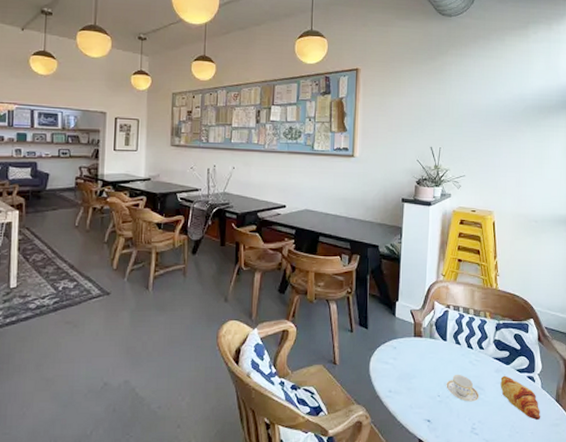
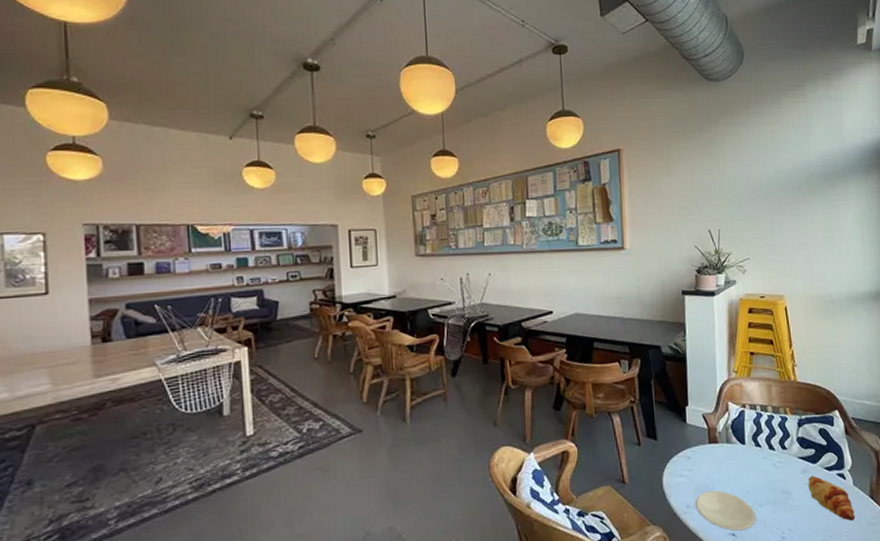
saucer: none [397,379,451,418] -> present [696,490,757,531]
teacup: present [446,375,479,402] -> none [749,480,787,509]

